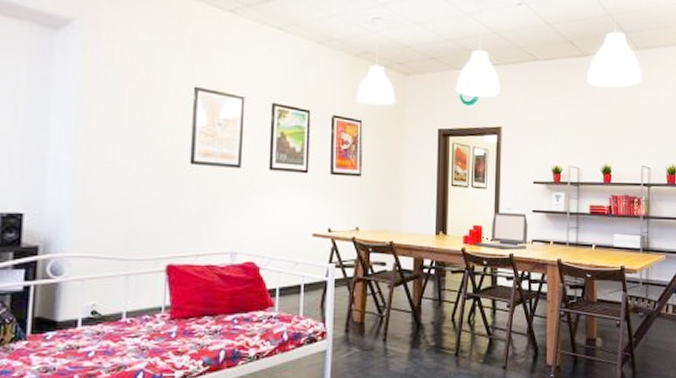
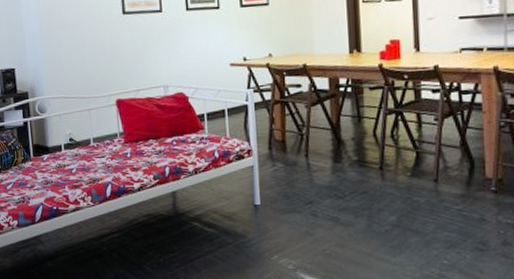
laptop: present [473,212,528,249] -> none [391,21,455,62]

